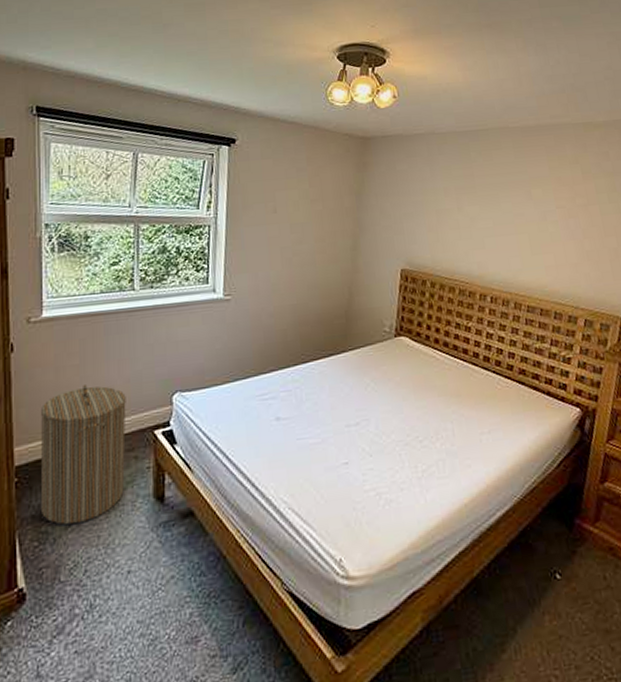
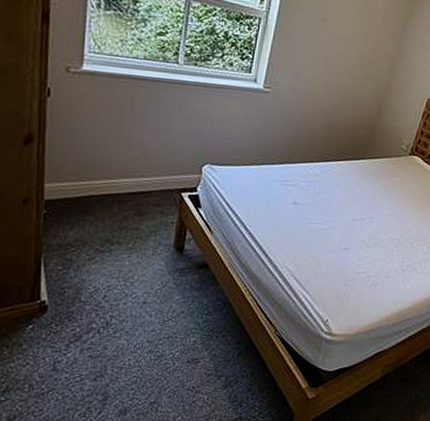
laundry hamper: present [40,385,126,525] -> none [66,141,159,258]

